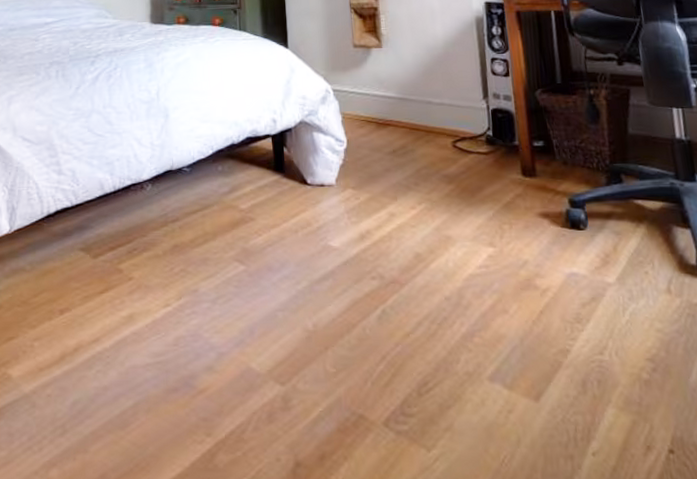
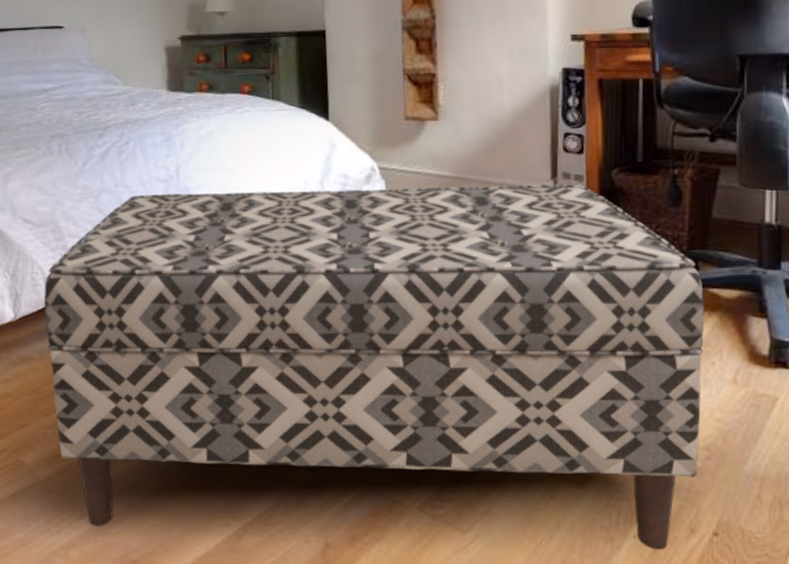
bench: none [36,103,646,469] -> present [43,184,705,550]

